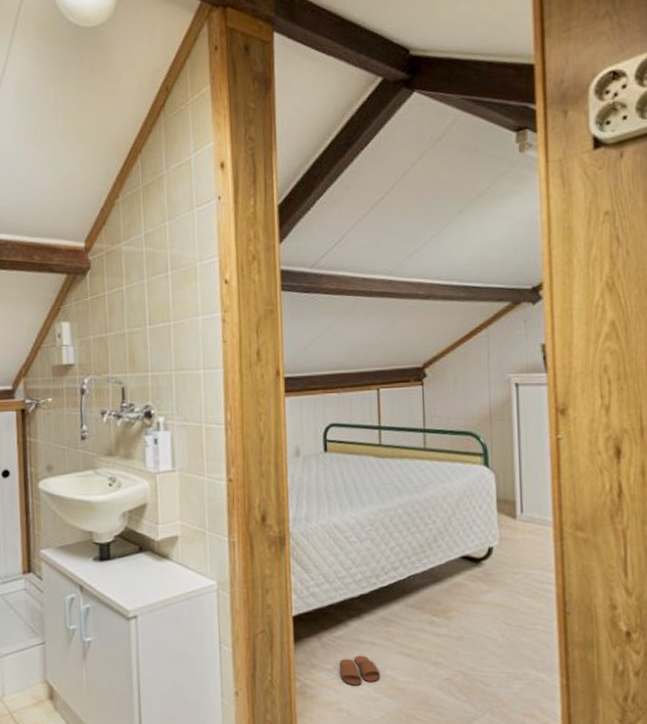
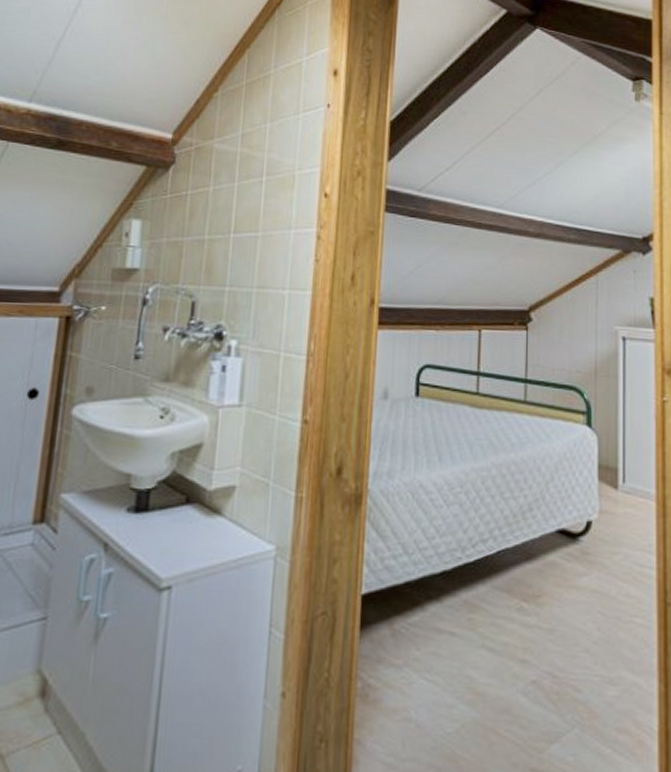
slipper: present [339,655,380,686] -> none [411,648,457,688]

